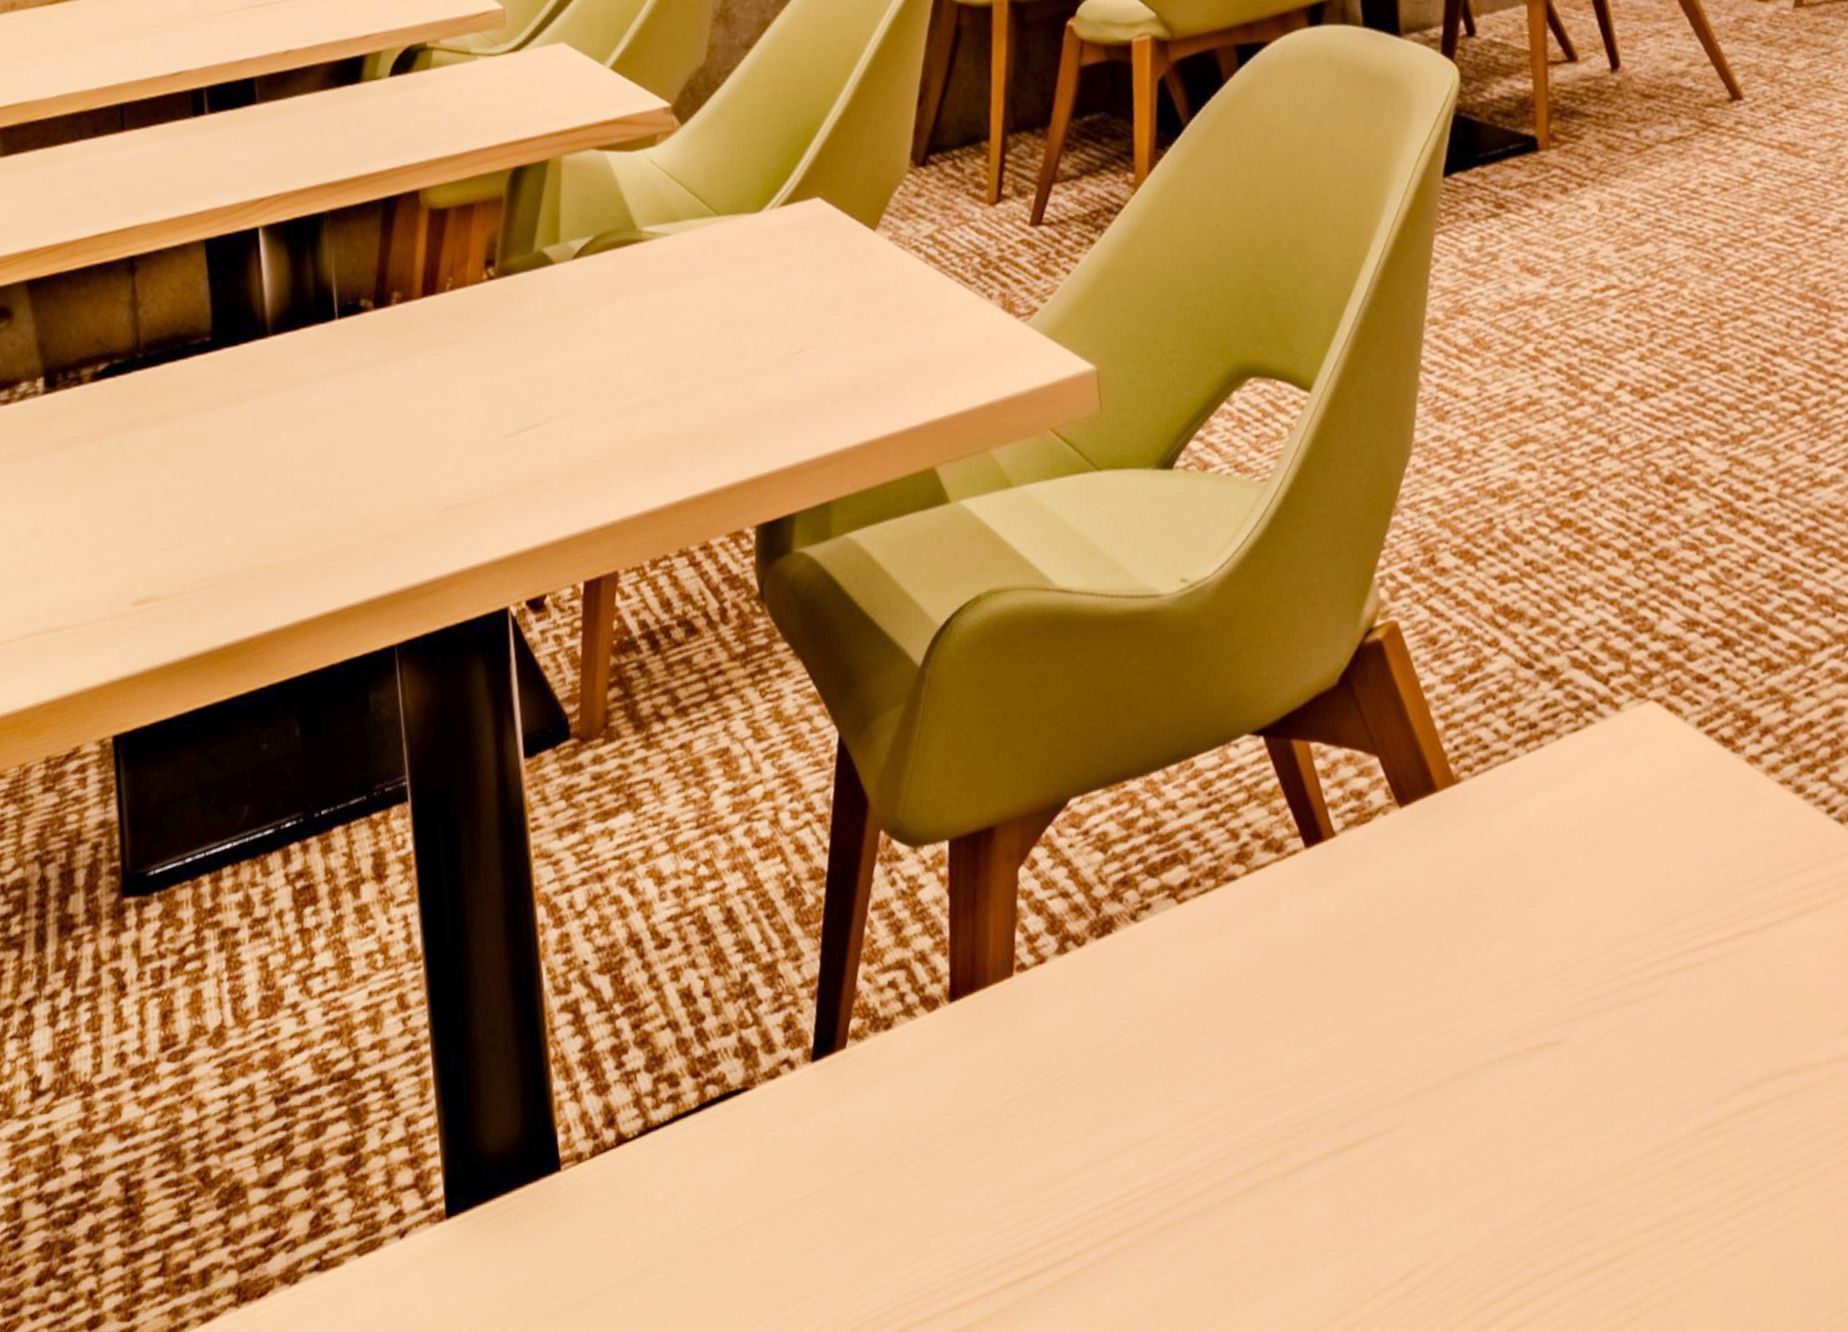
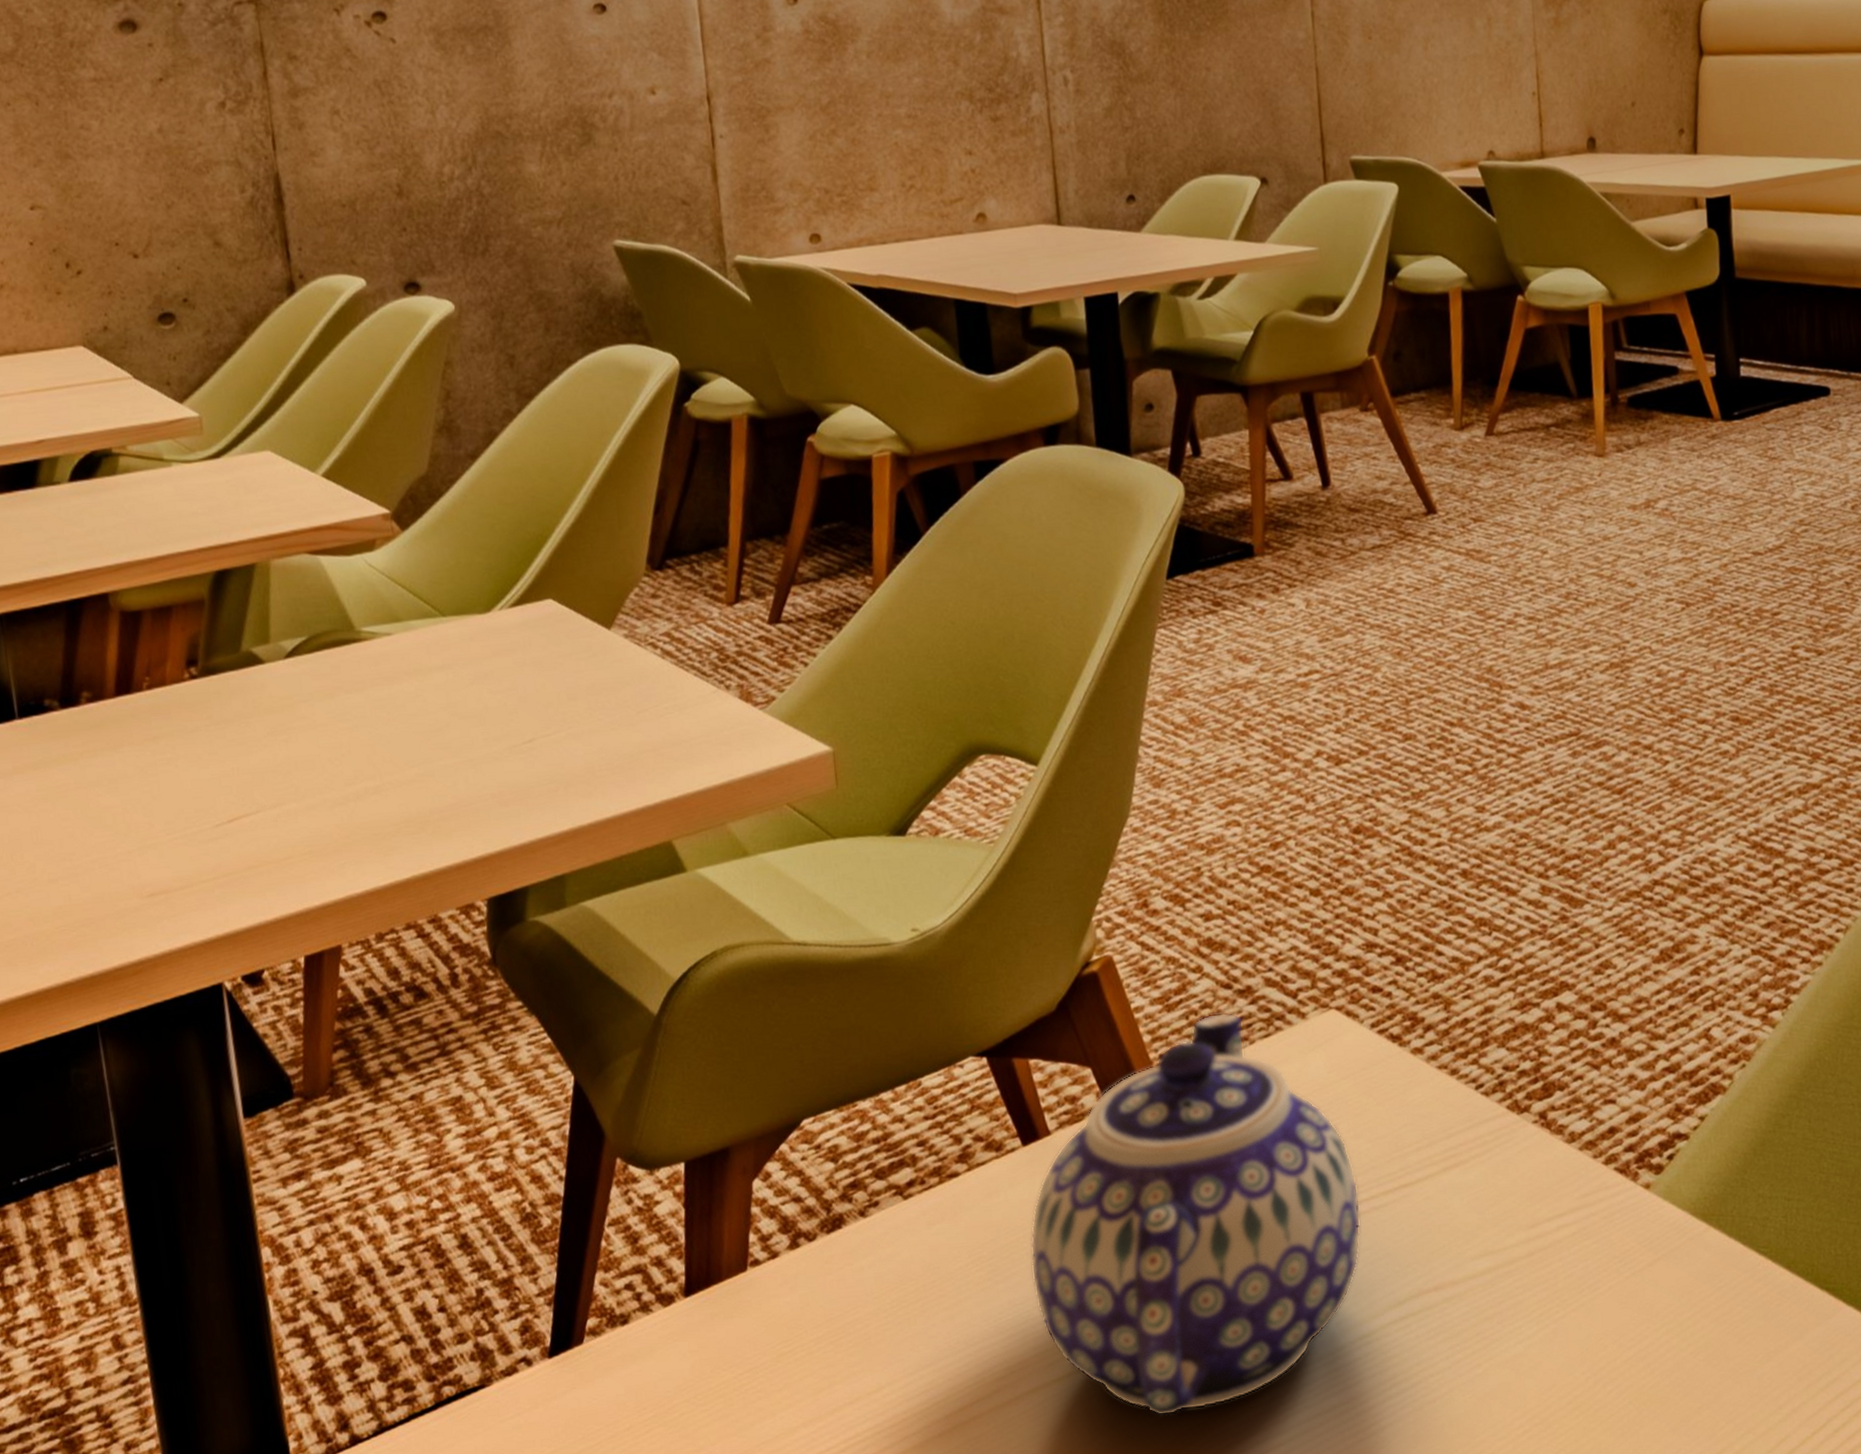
teapot: none [1317,697,1698,1206] -> present [1030,1012,1361,1417]

